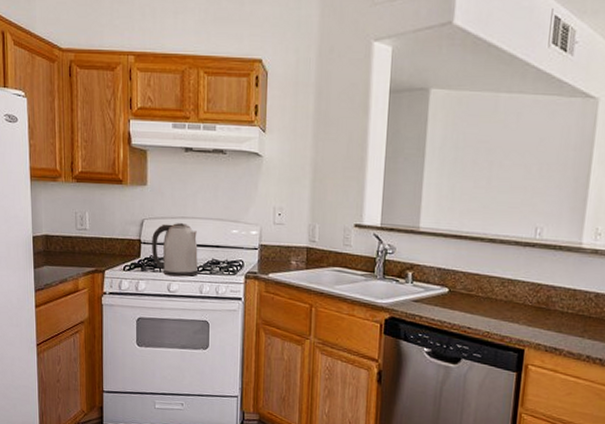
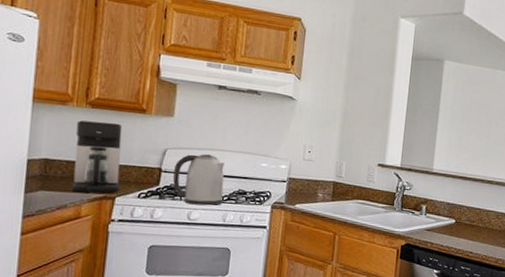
coffee maker: none [67,195,107,267] -> present [71,120,123,193]

